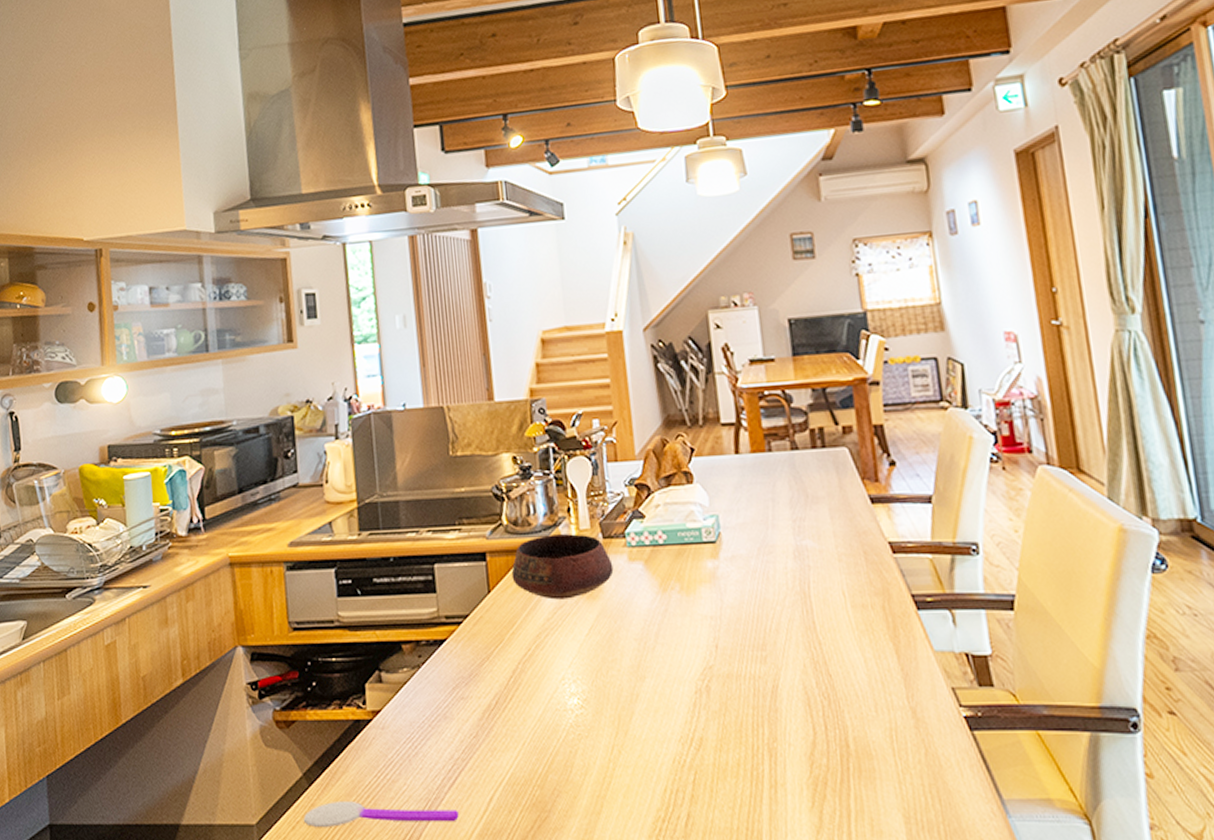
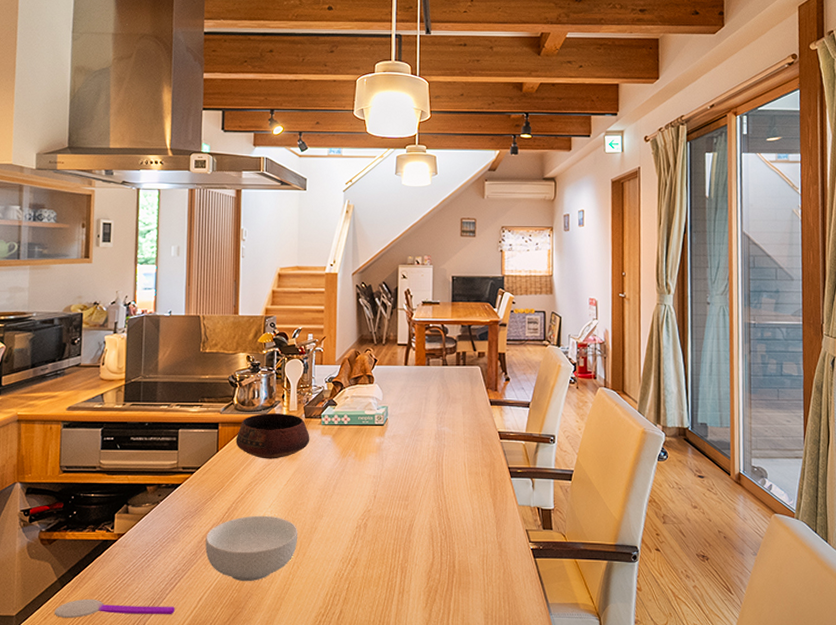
cereal bowl: none [487,679,614,774] -> present [205,515,298,582]

